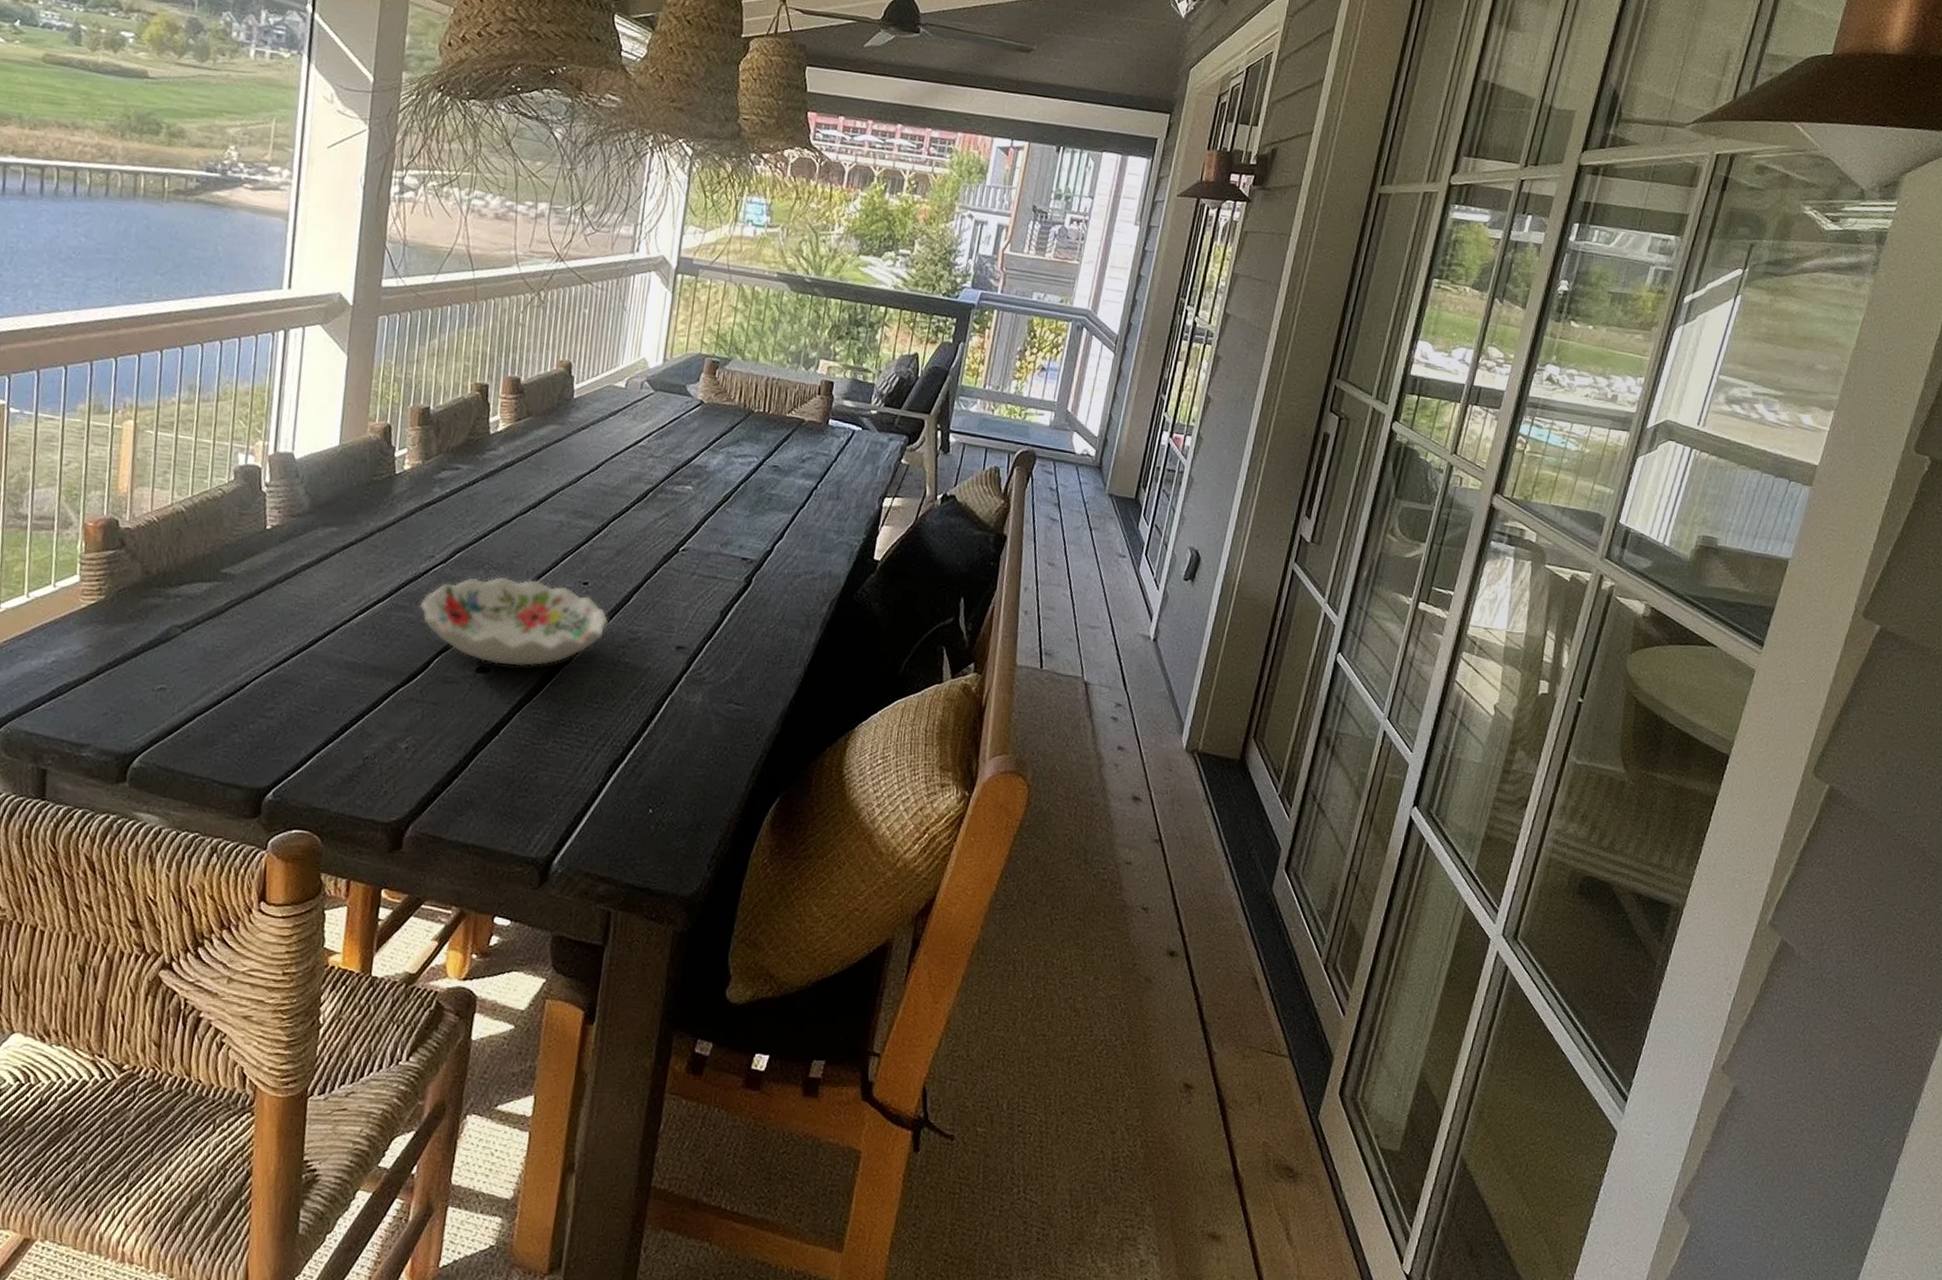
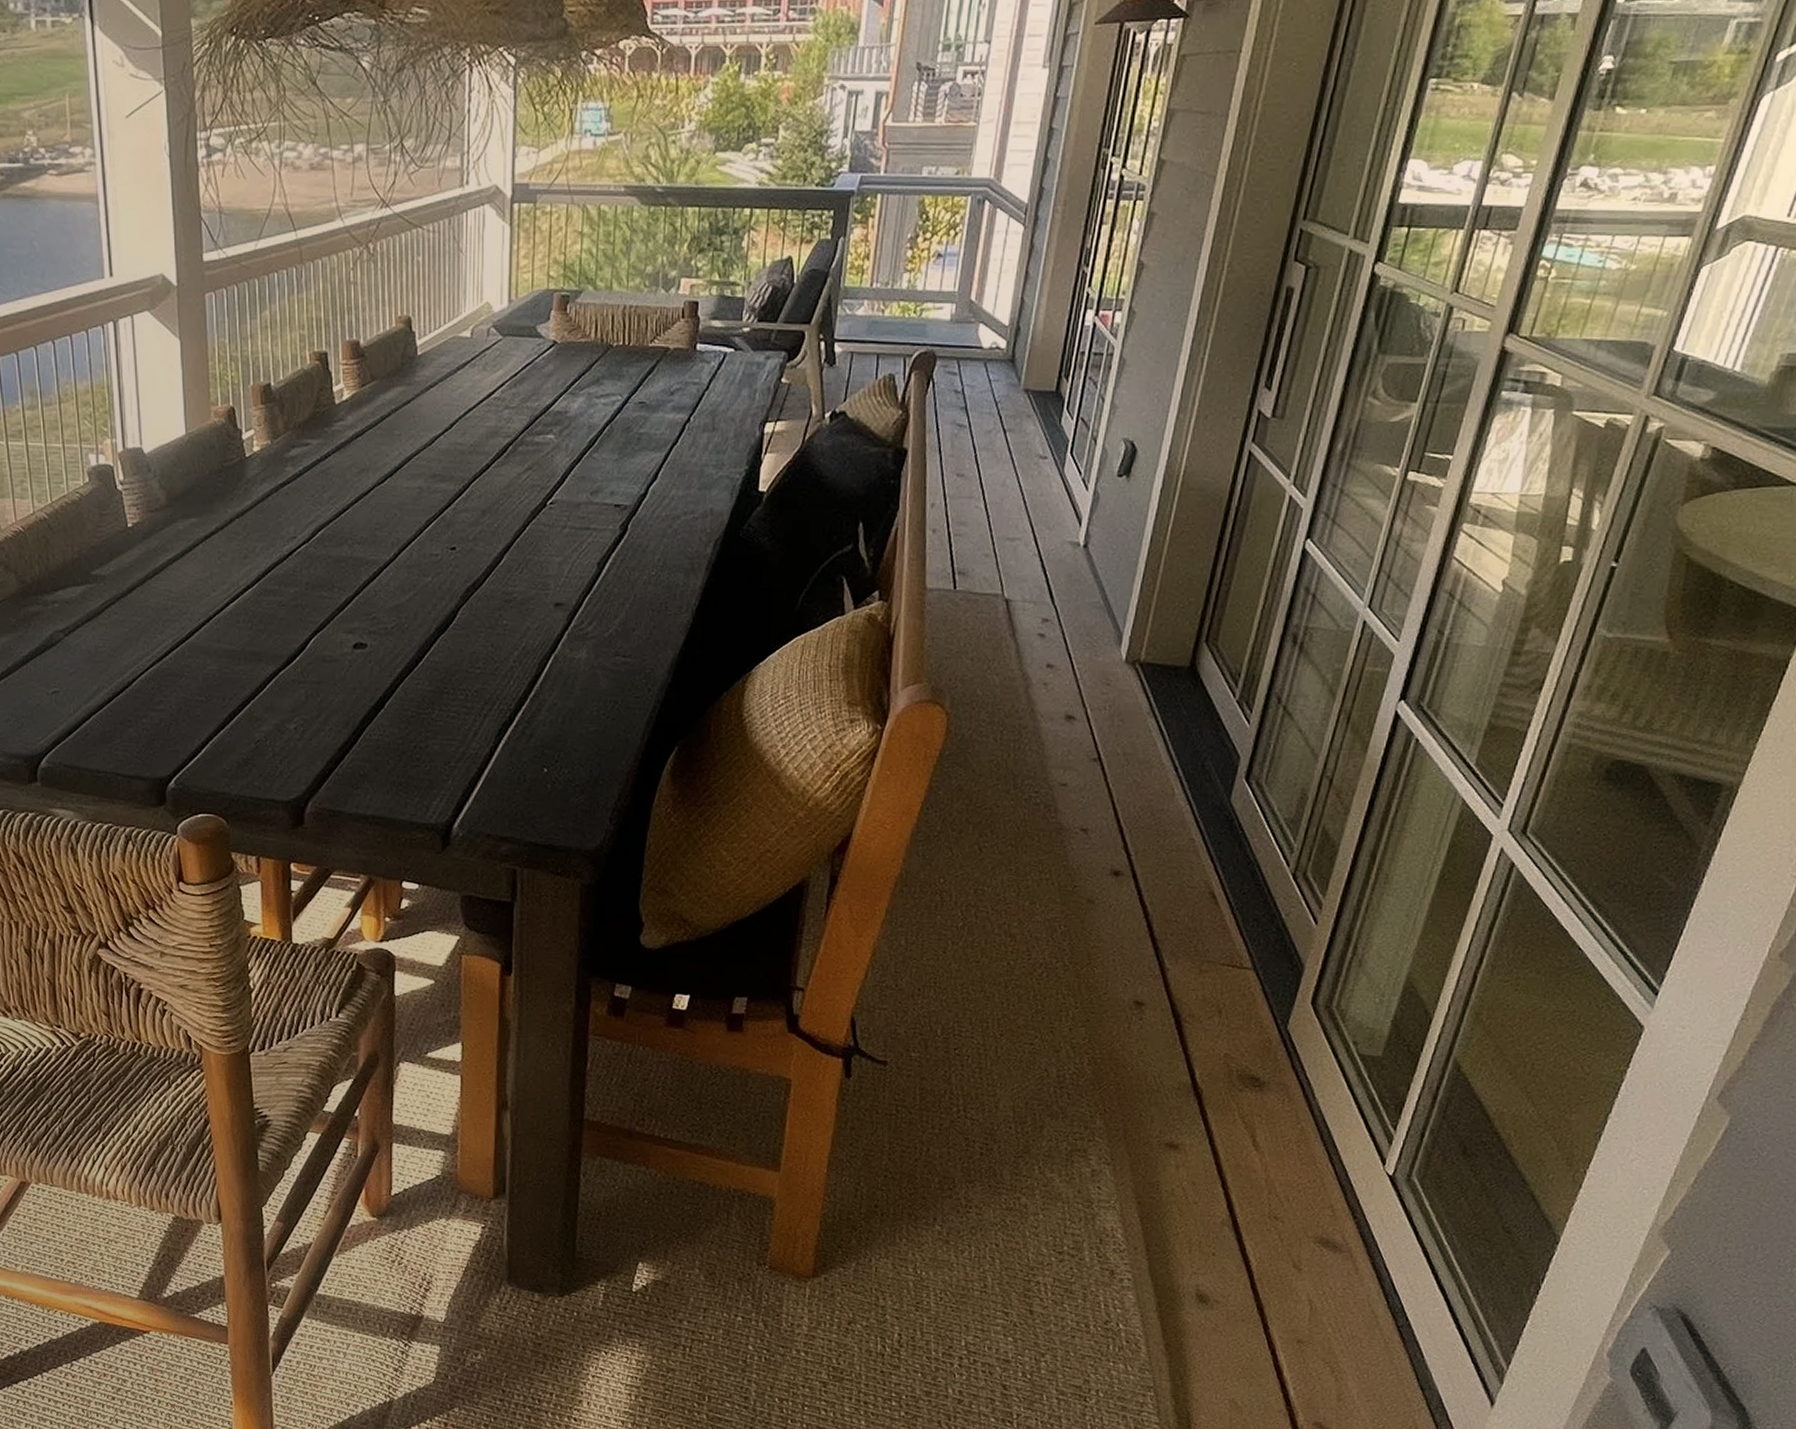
decorative bowl: present [419,576,610,667] -> none [288,550,482,639]

